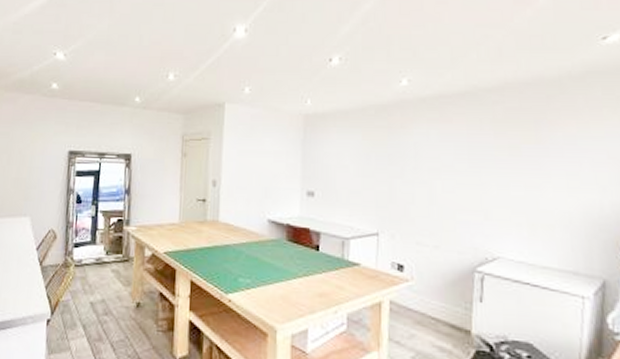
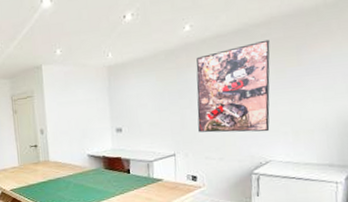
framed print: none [410,108,503,220] -> present [196,39,270,133]

